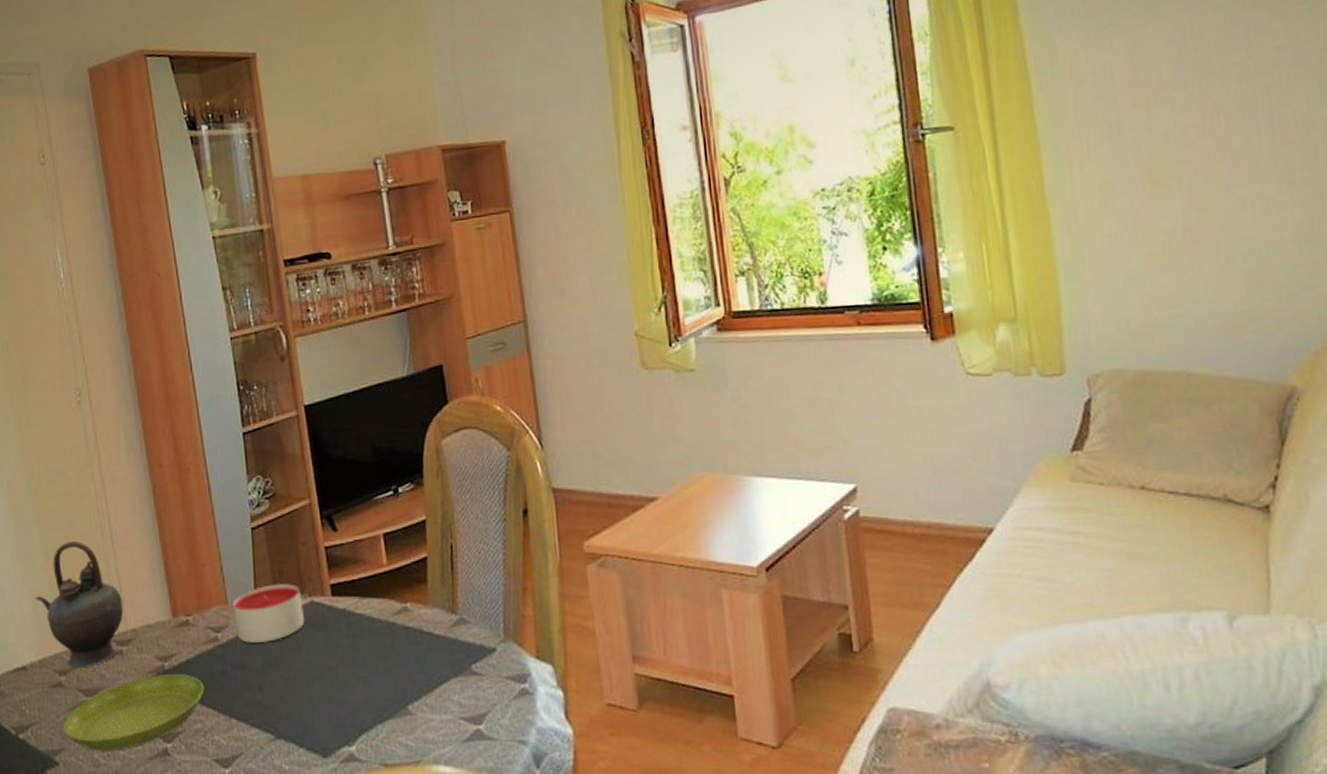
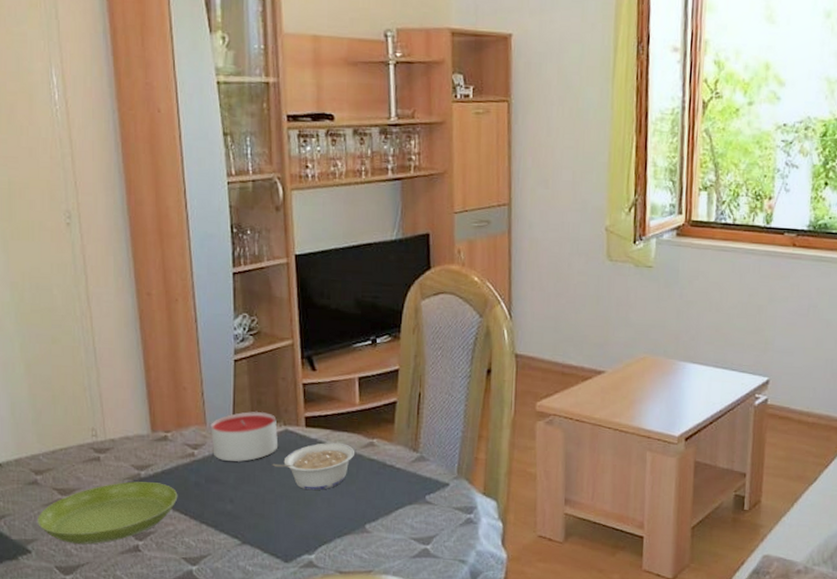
teapot: present [35,540,124,668] -> none [13,353,103,469]
legume: none [300,612,388,670] -> present [272,443,355,491]

